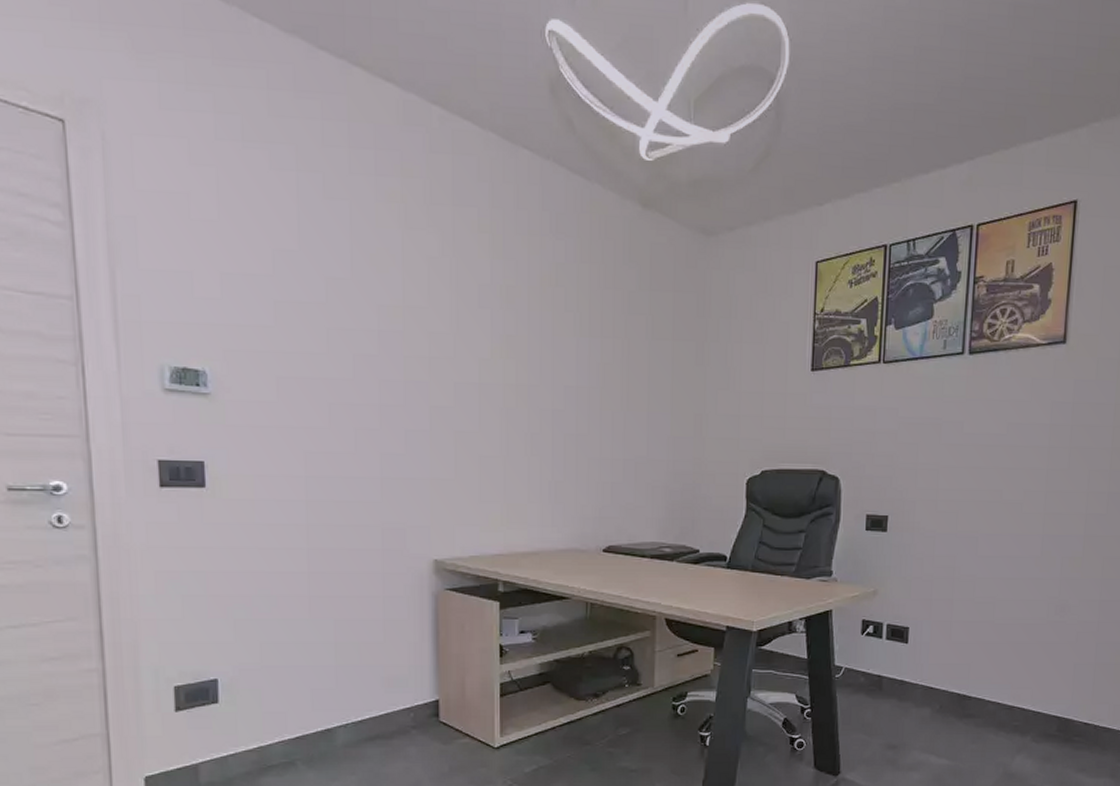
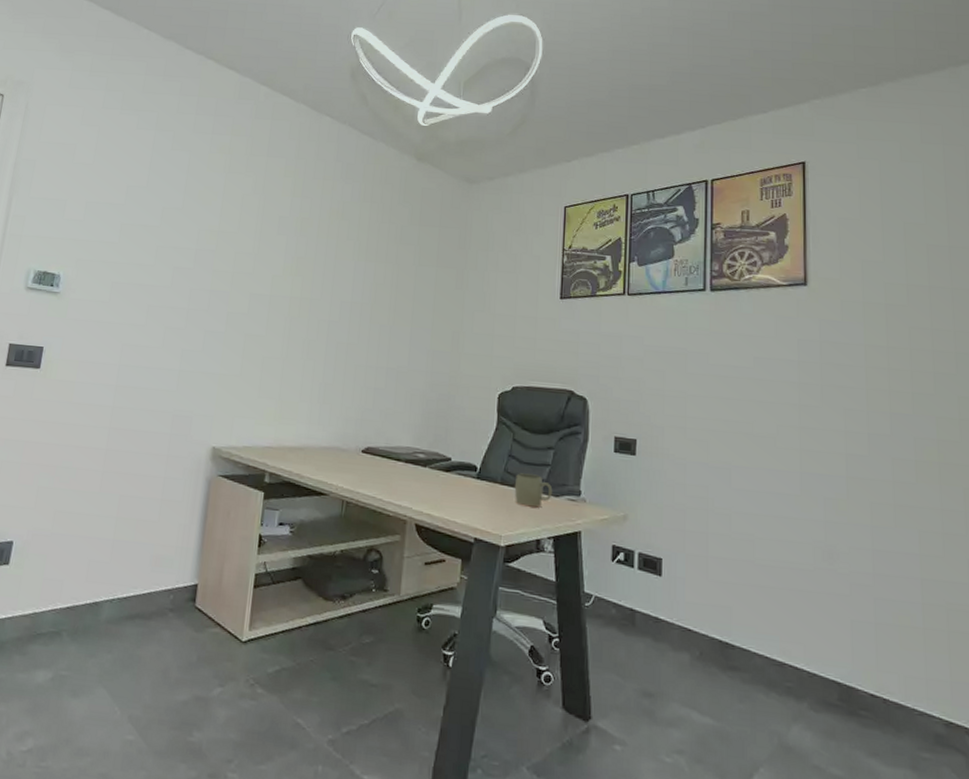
mug: none [765,559,804,591] -> present [514,473,553,508]

